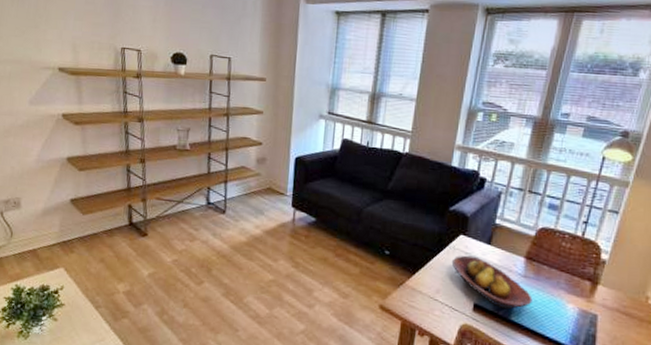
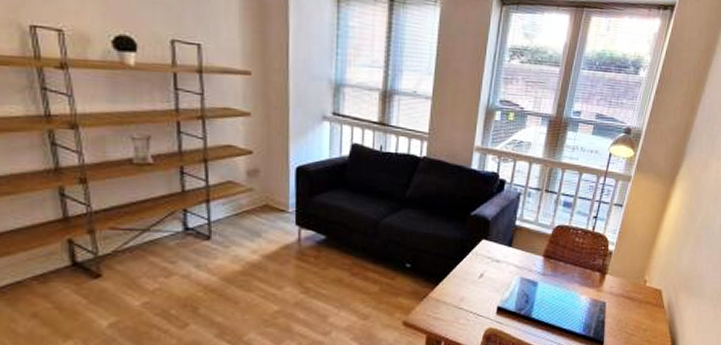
fruit bowl: present [451,255,533,310] -> none [474,260,551,309]

